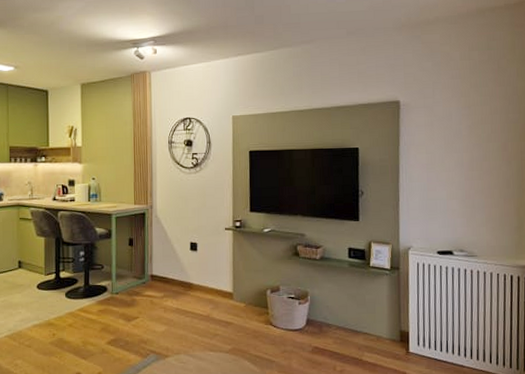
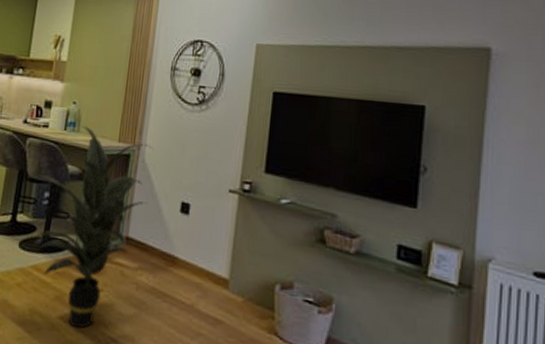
indoor plant: none [63,196,164,348] -> present [26,126,151,329]

